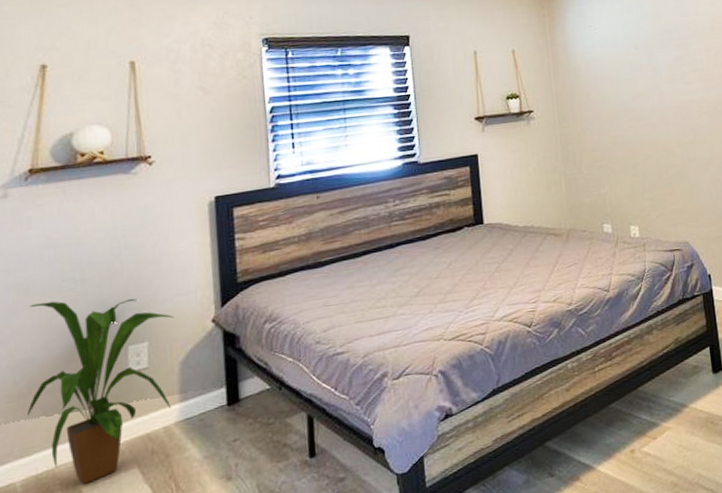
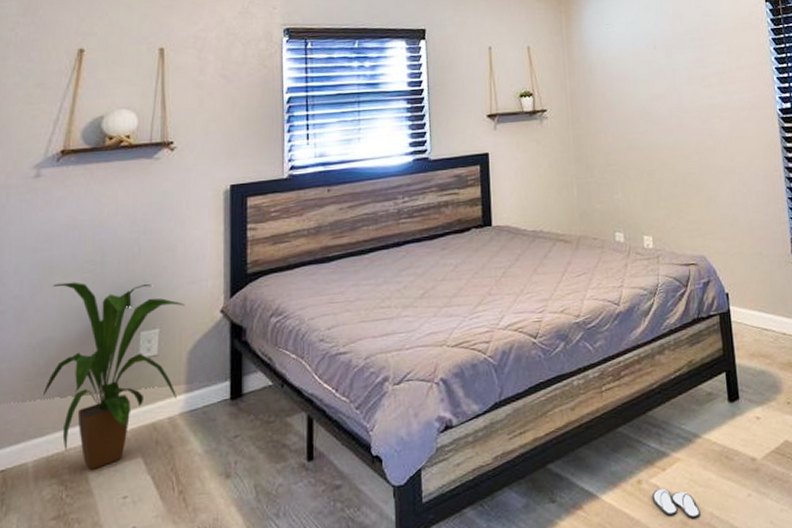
slippers: none [644,455,689,480] -> present [652,488,700,519]

